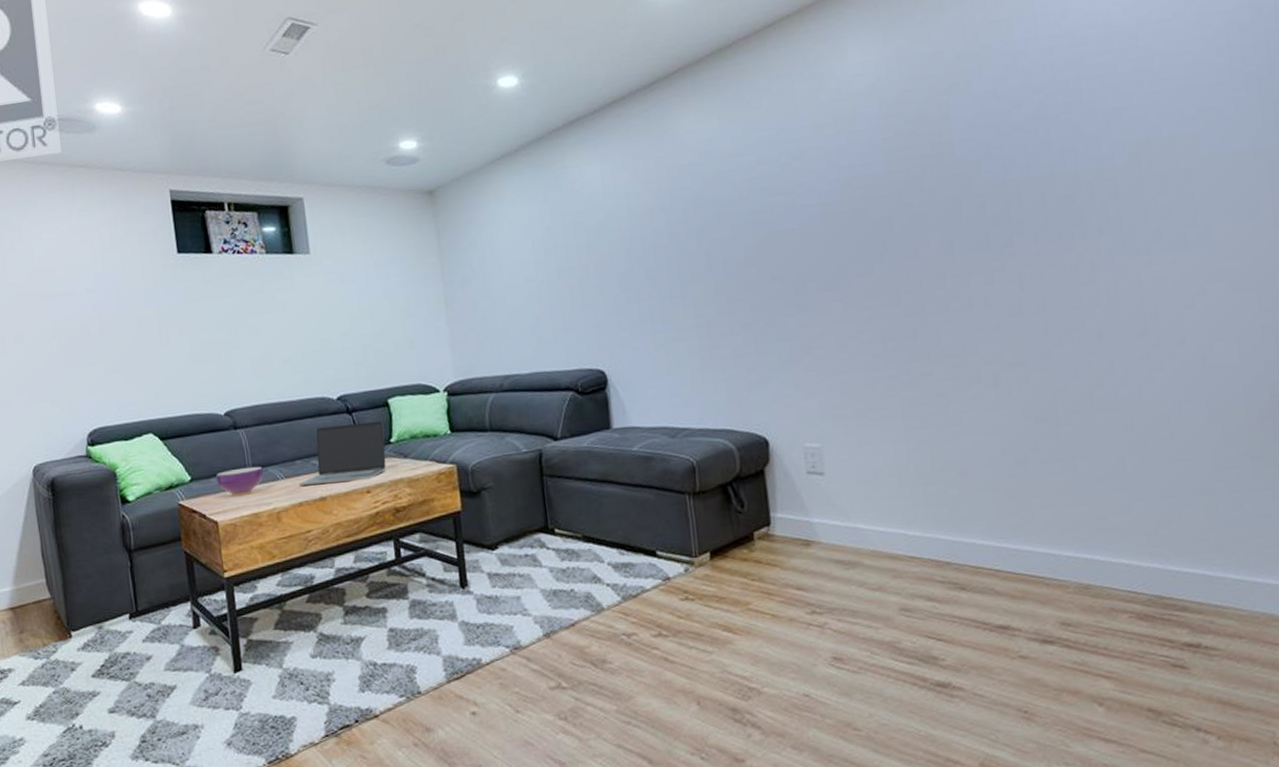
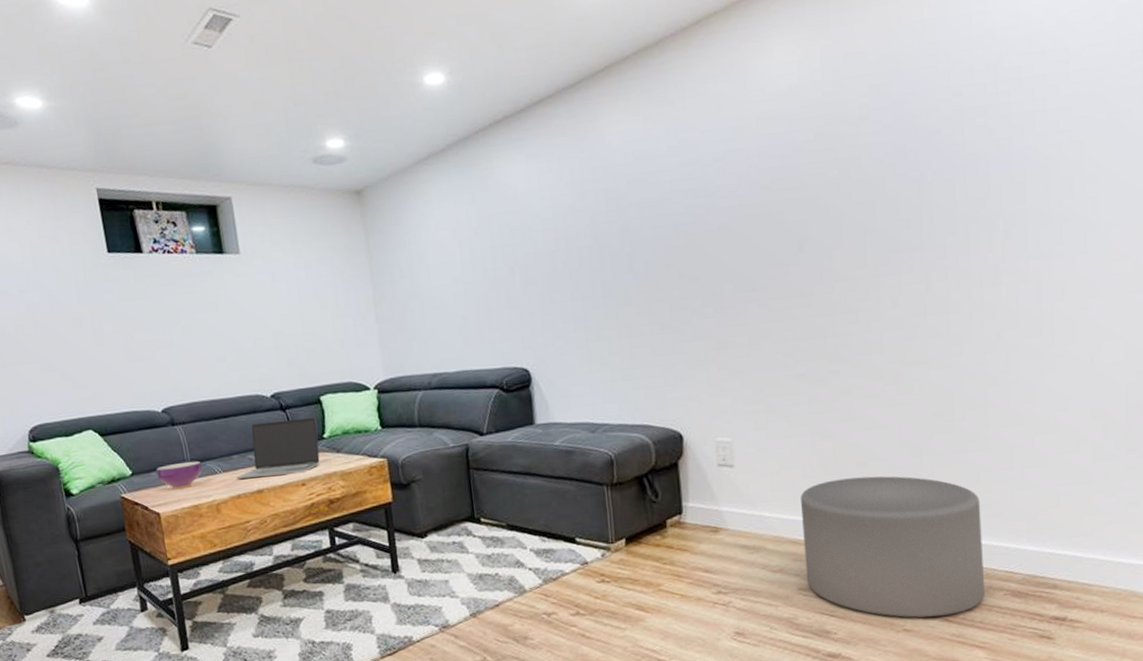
pouf: none [898,485,1107,643] -> present [801,476,986,618]

